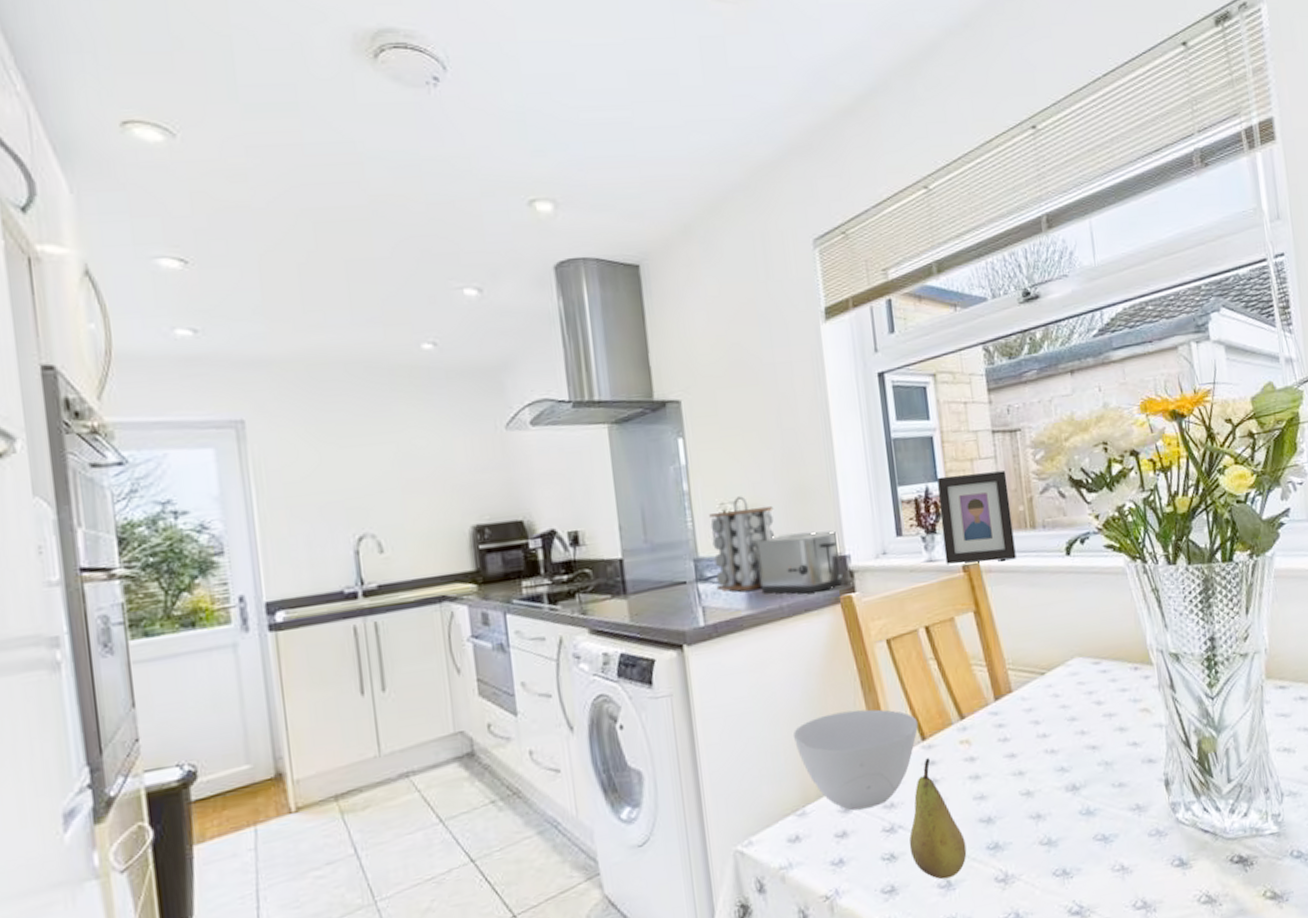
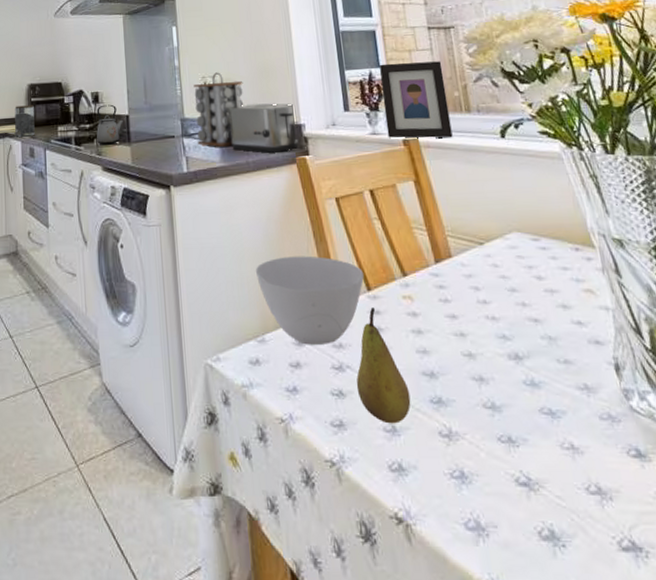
jar: none [454,554,488,600] -> present [14,105,35,137]
kettle: none [577,546,615,601] -> present [96,104,123,145]

